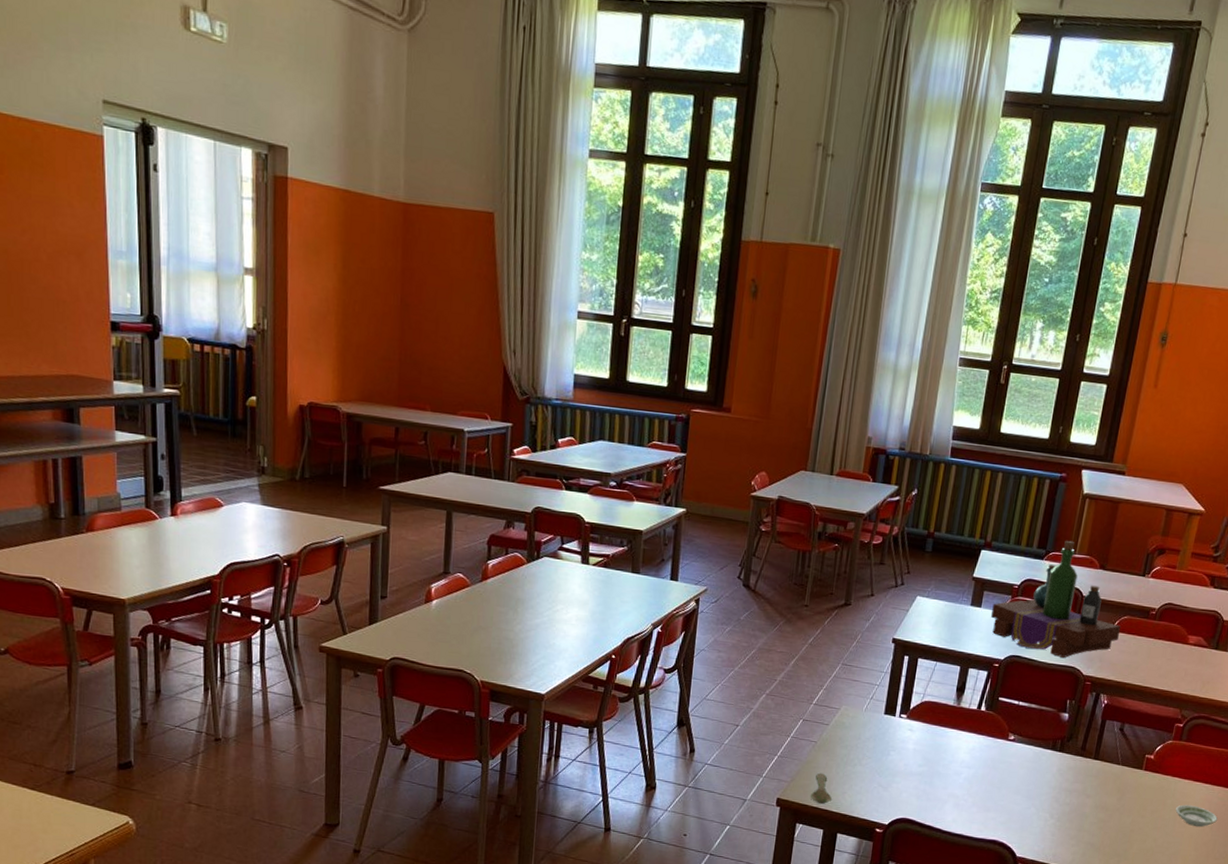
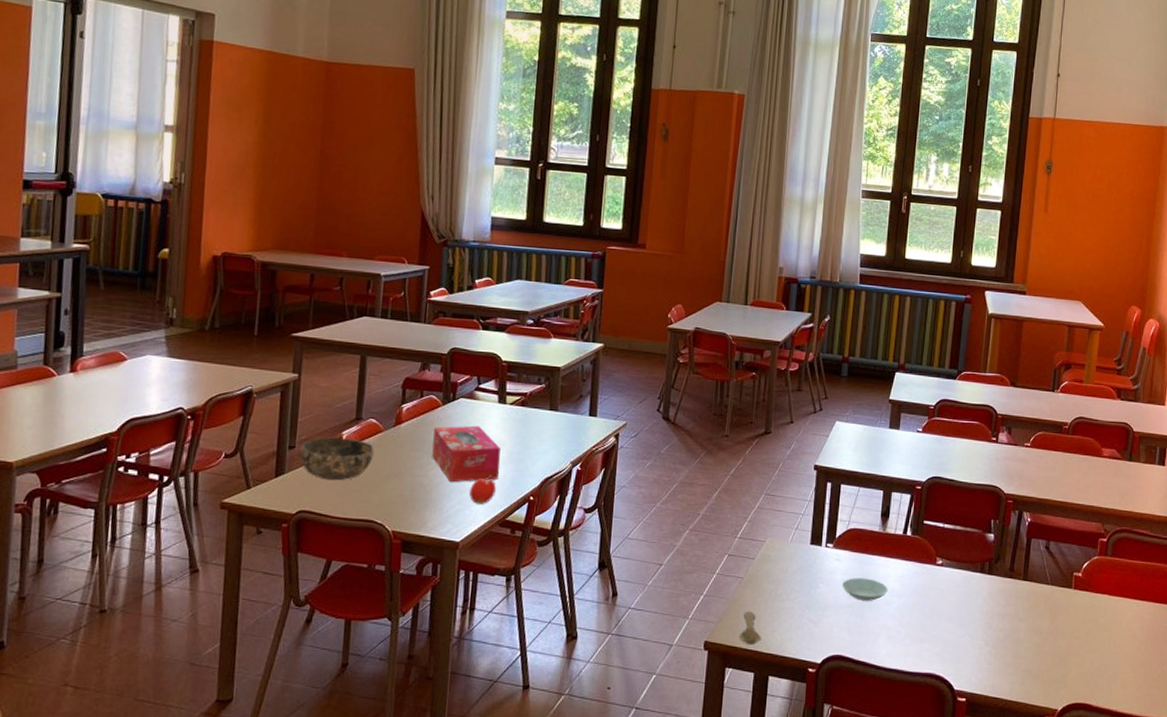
bowl: none [392,589,462,631] -> present [300,437,375,481]
tissue box: none [517,584,584,638] -> present [432,425,501,483]
fruit: none [554,633,579,660] -> present [469,475,496,504]
saucer: none [913,748,959,770] -> present [842,578,888,601]
bottle: present [991,540,1121,659] -> none [910,359,1037,477]
saucer: present [1175,804,1218,827] -> none [1109,623,1151,647]

